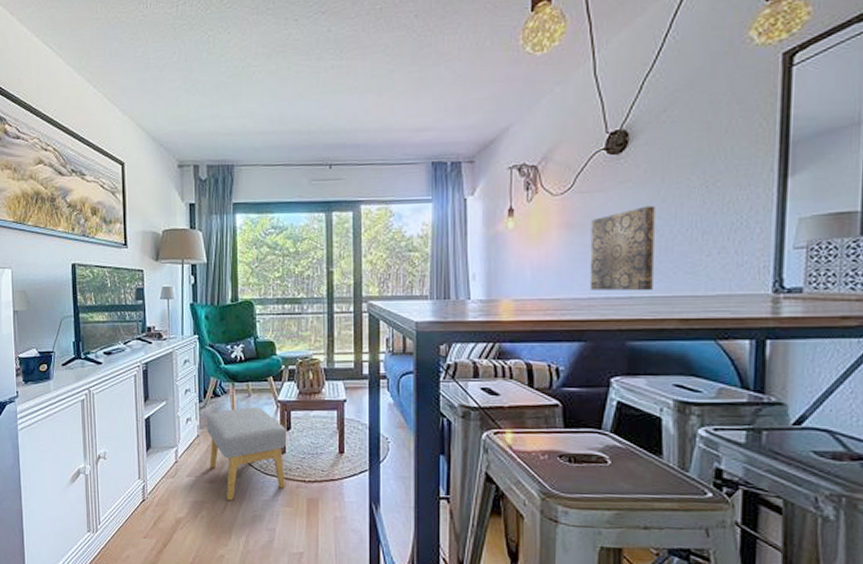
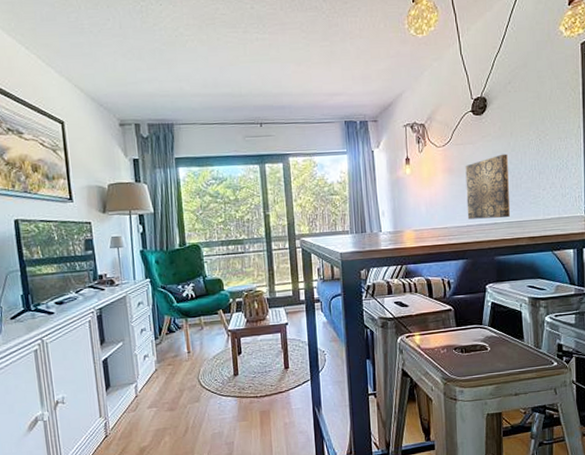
footstool: present [206,407,287,501] -> none [163,338,240,424]

